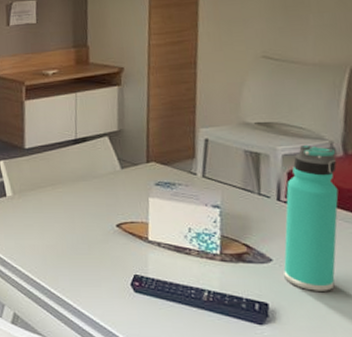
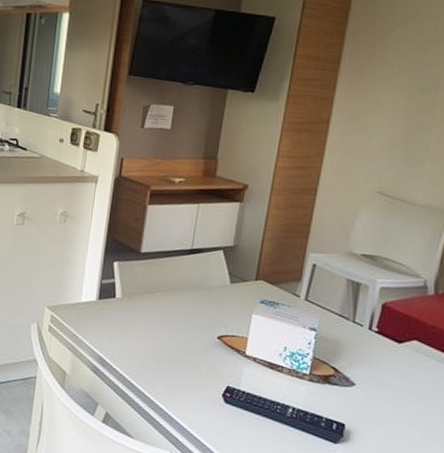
thermos bottle: present [283,144,339,291] -> none [363,280,427,418]

